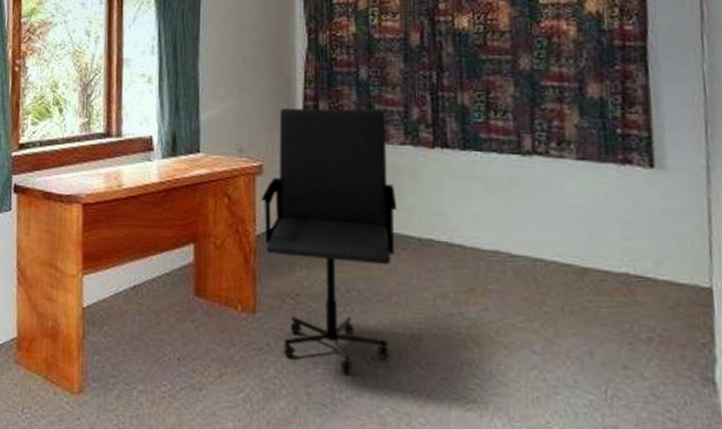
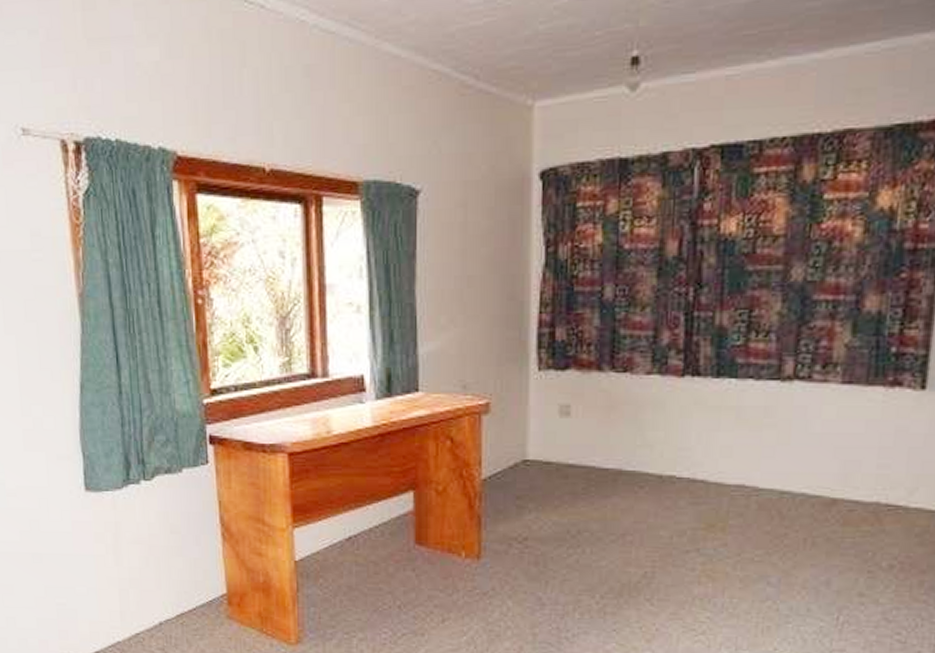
office chair: present [261,108,398,374] -> none [488,336,639,613]

